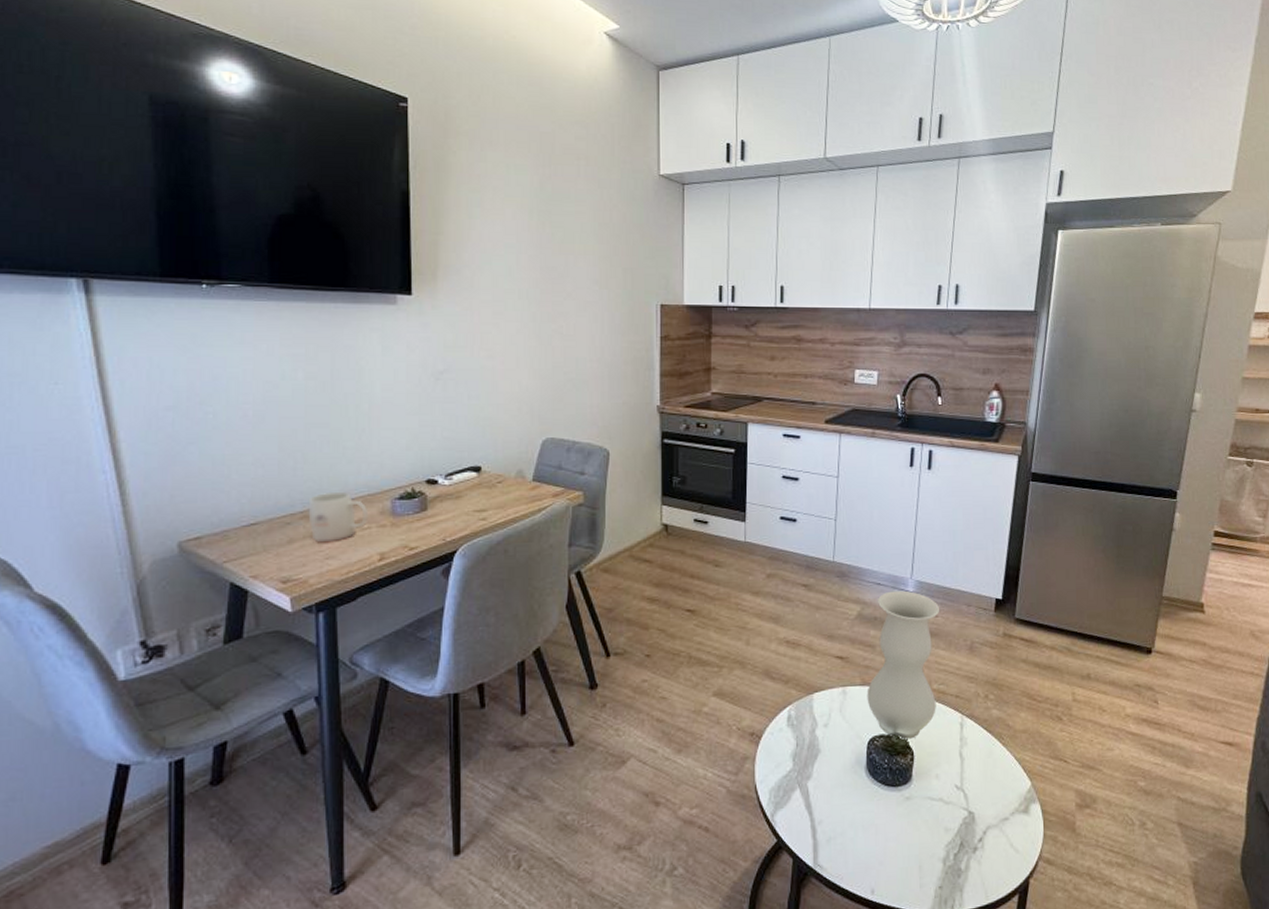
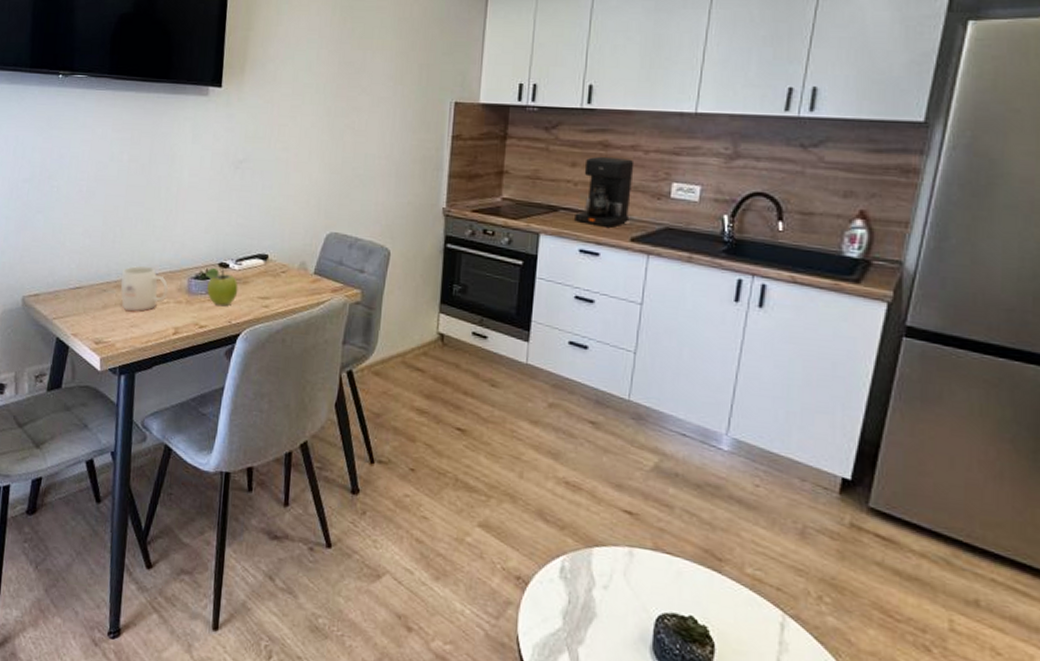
fruit: none [412,485,450,524] -> present [206,267,238,306]
coffee maker: none [777,349,824,412] -> present [575,156,635,228]
vase: present [867,590,940,740] -> none [658,445,763,628]

